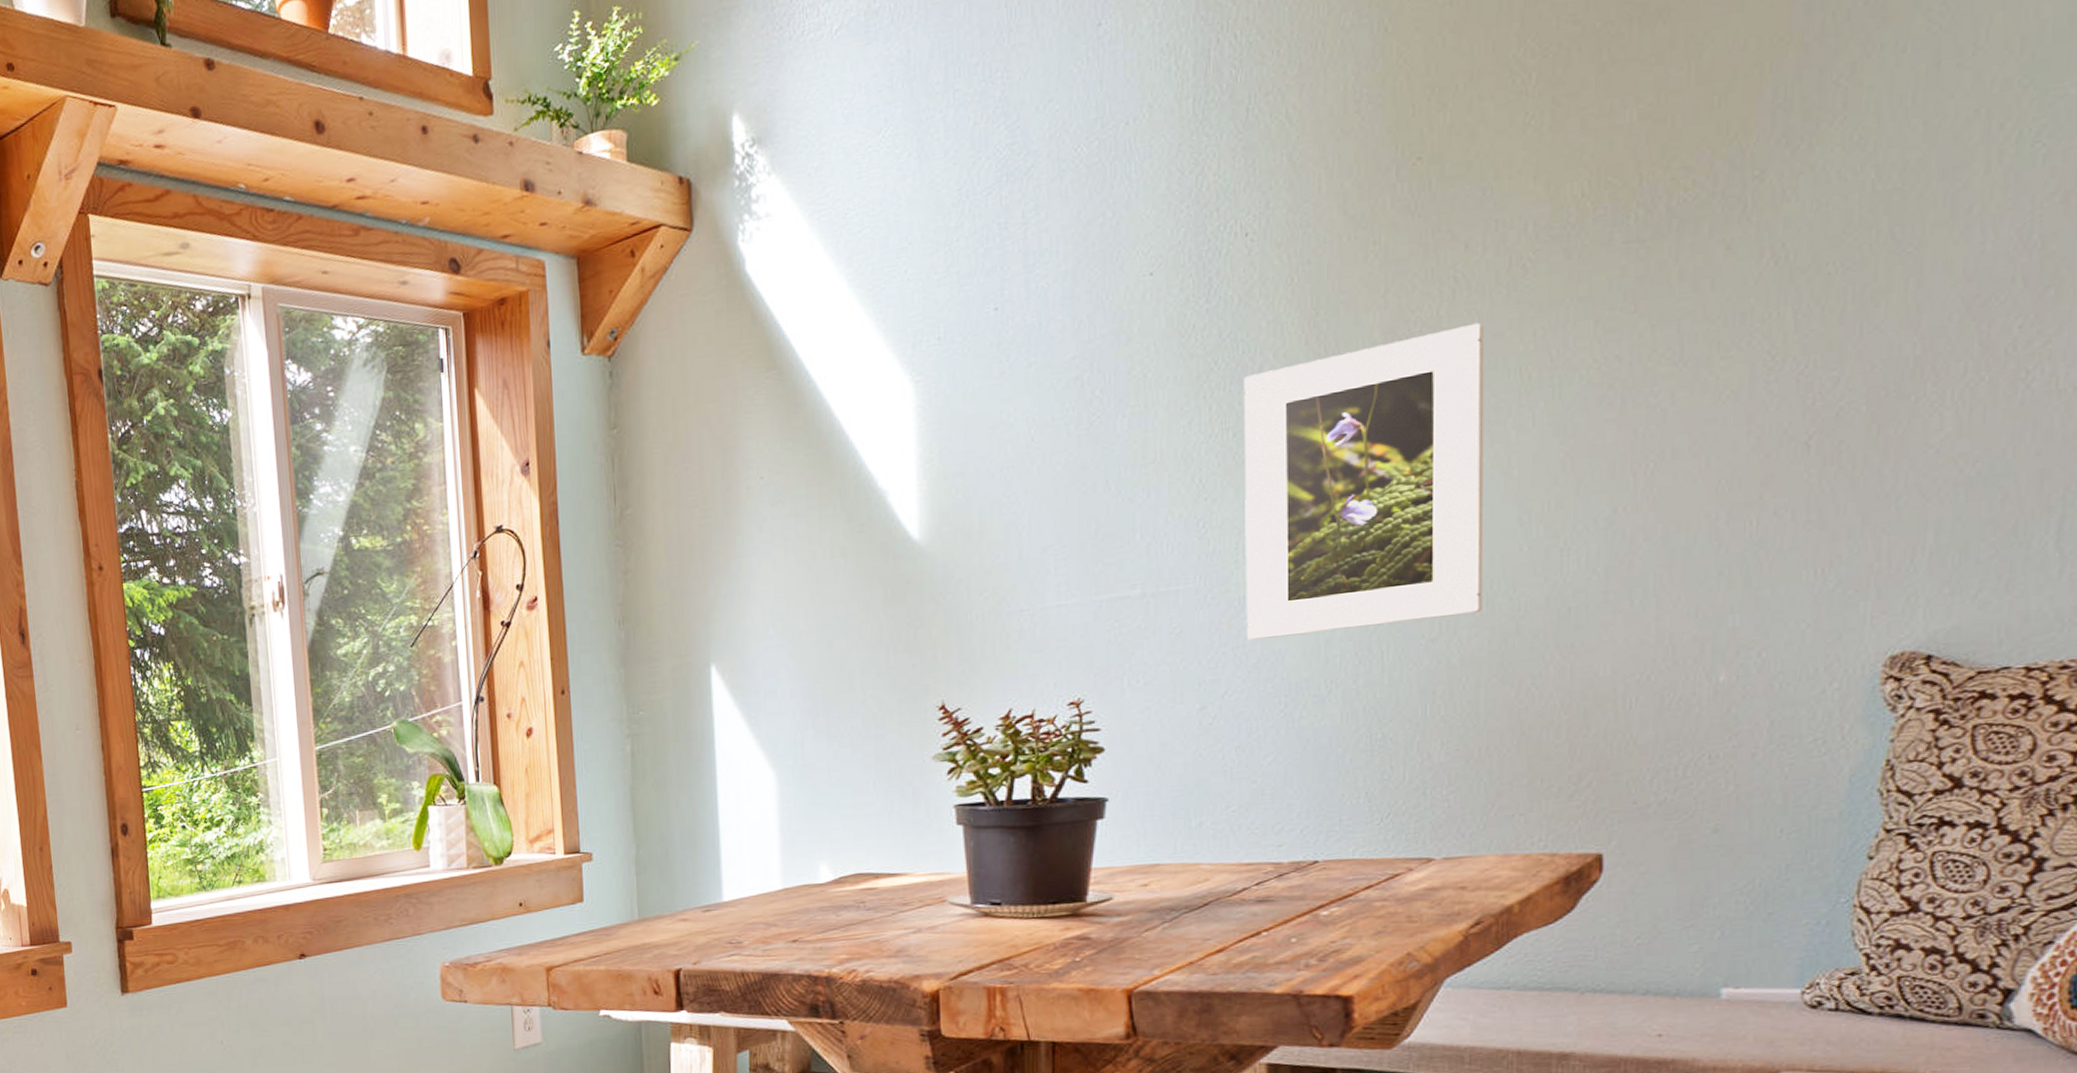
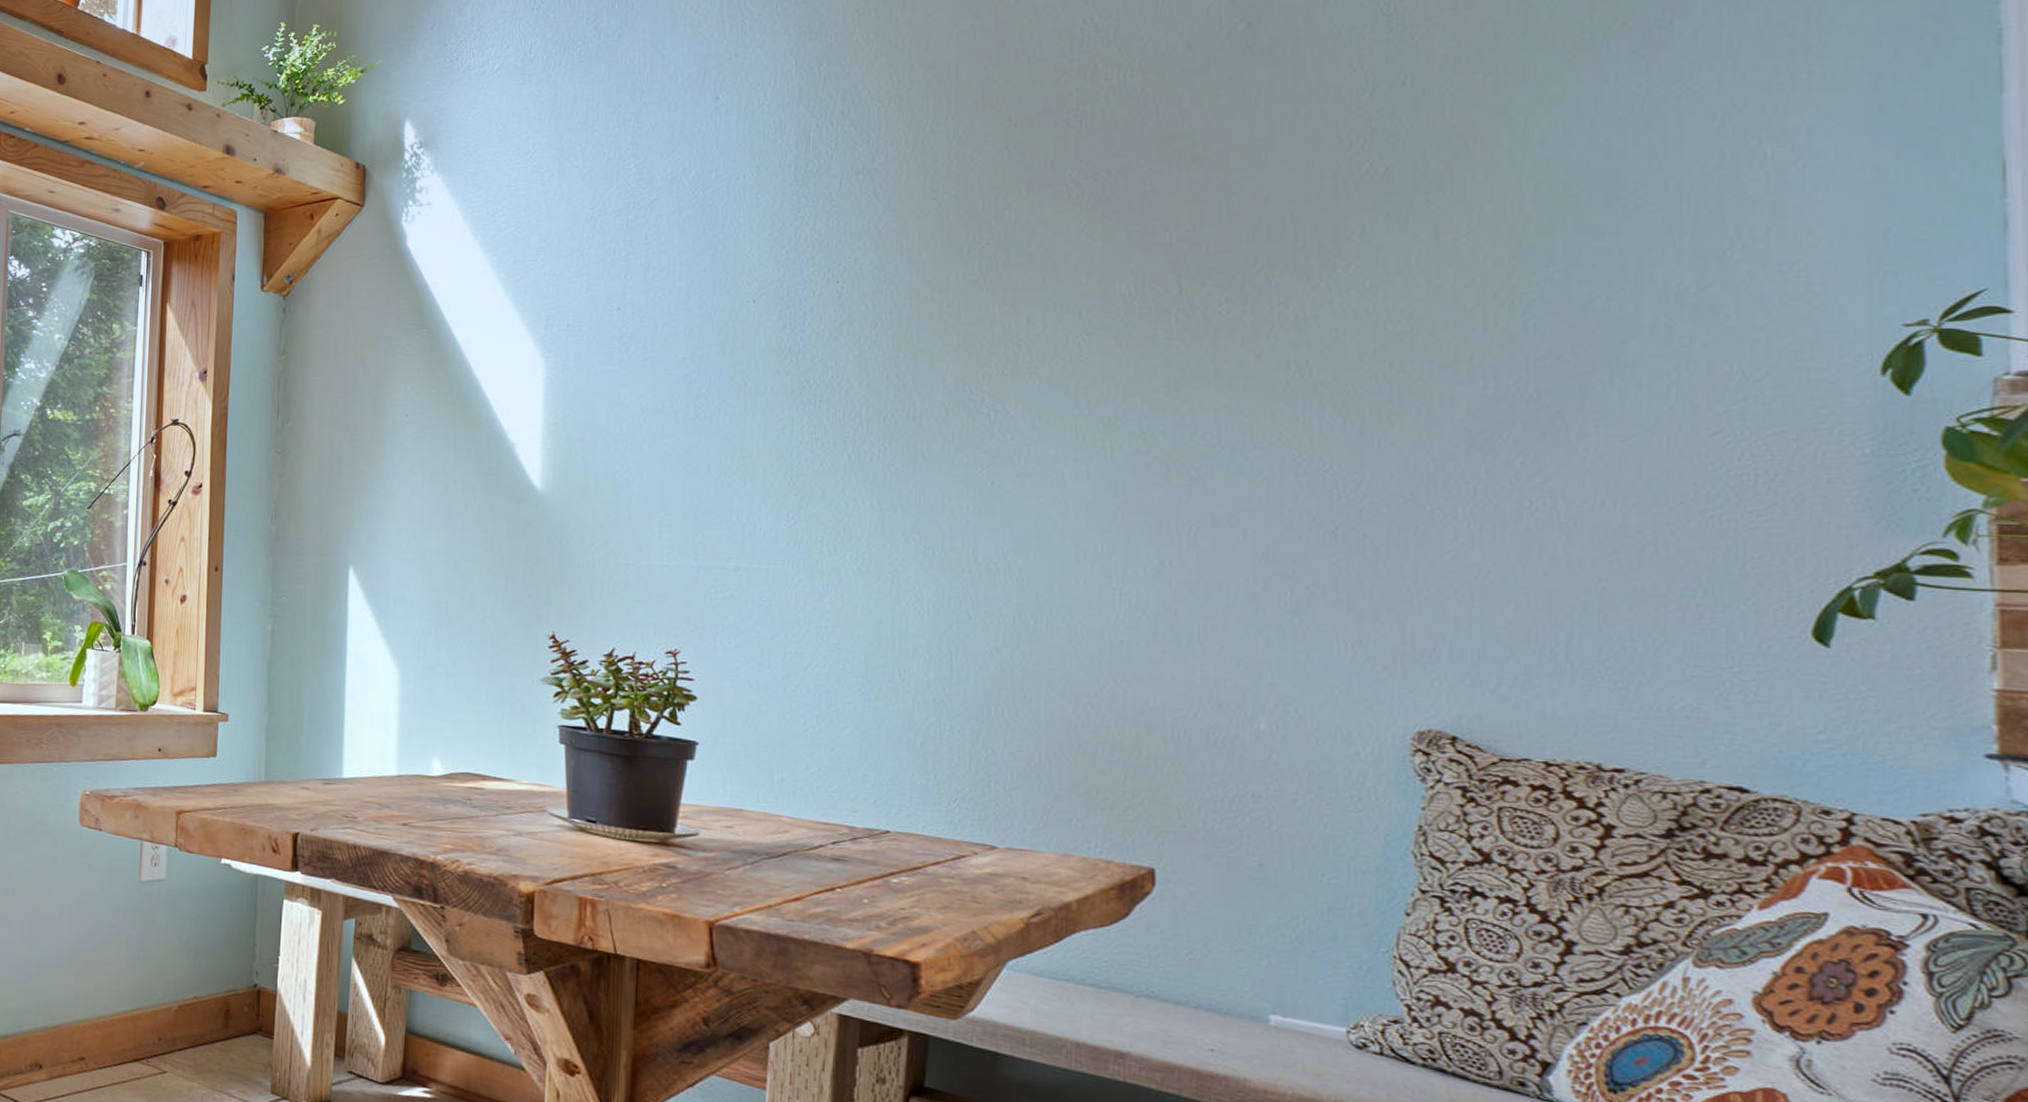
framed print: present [1243,322,1485,640] -> none [828,385,1044,632]

